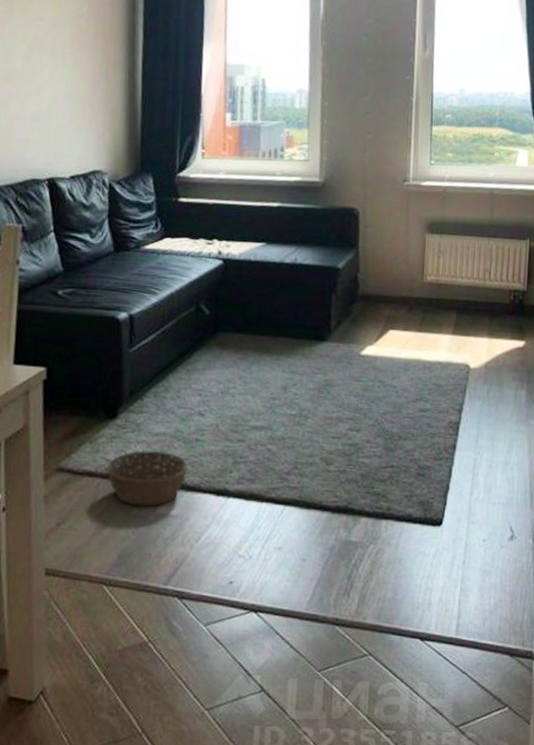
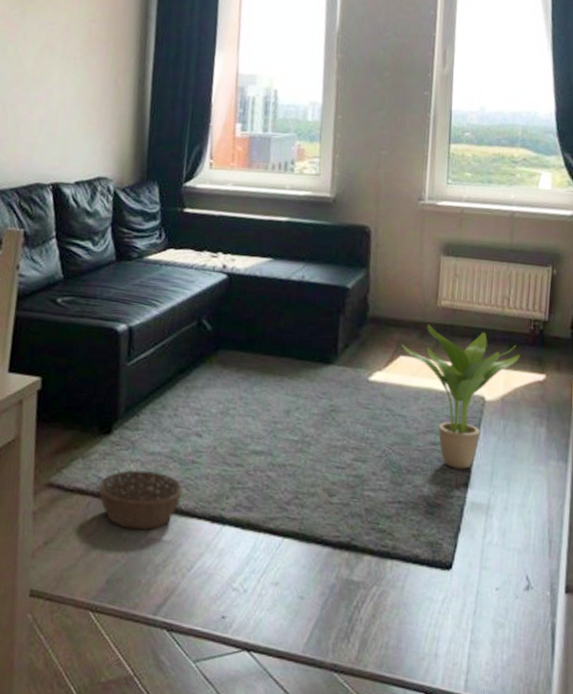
potted plant: none [391,299,502,433] -> present [401,324,520,470]

